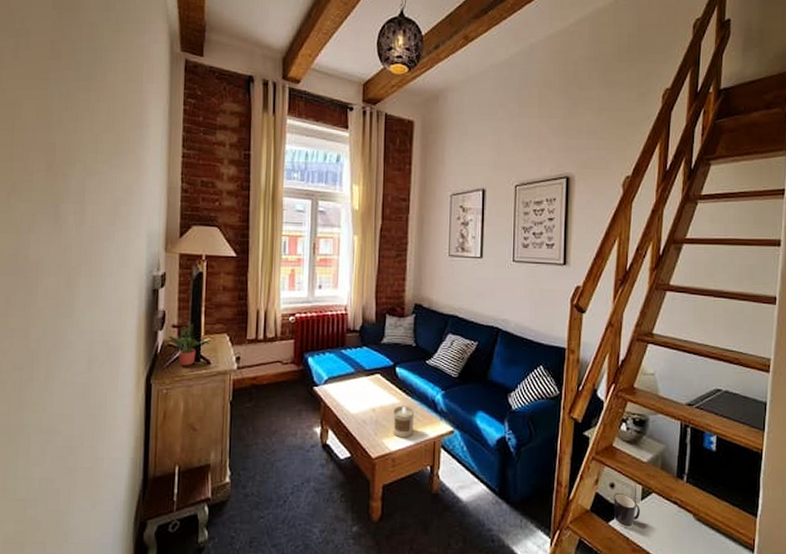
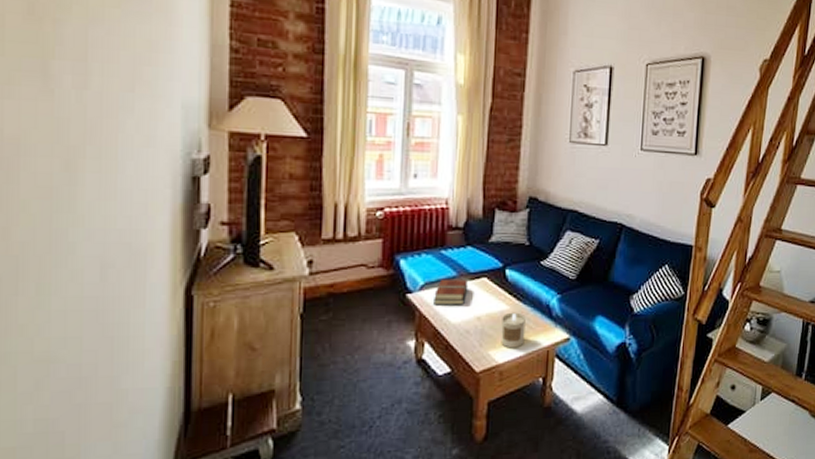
potted plant: present [168,323,210,366] -> none [215,219,273,272]
books: none [336,374,365,398] -> present [434,279,469,306]
mug: present [613,493,640,529] -> none [733,395,759,430]

